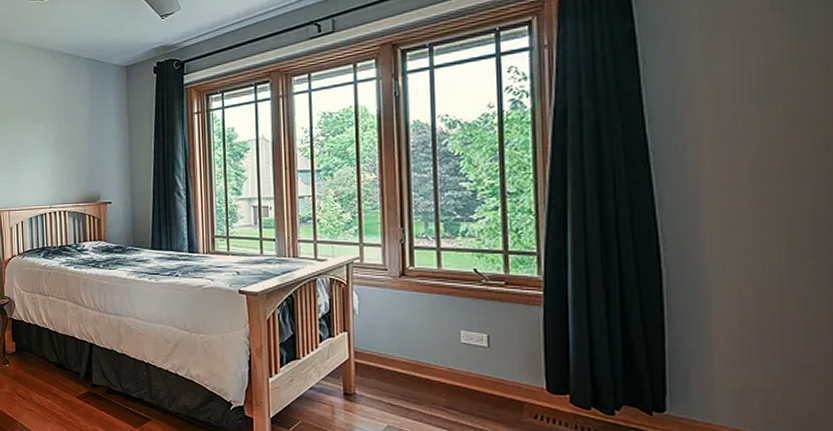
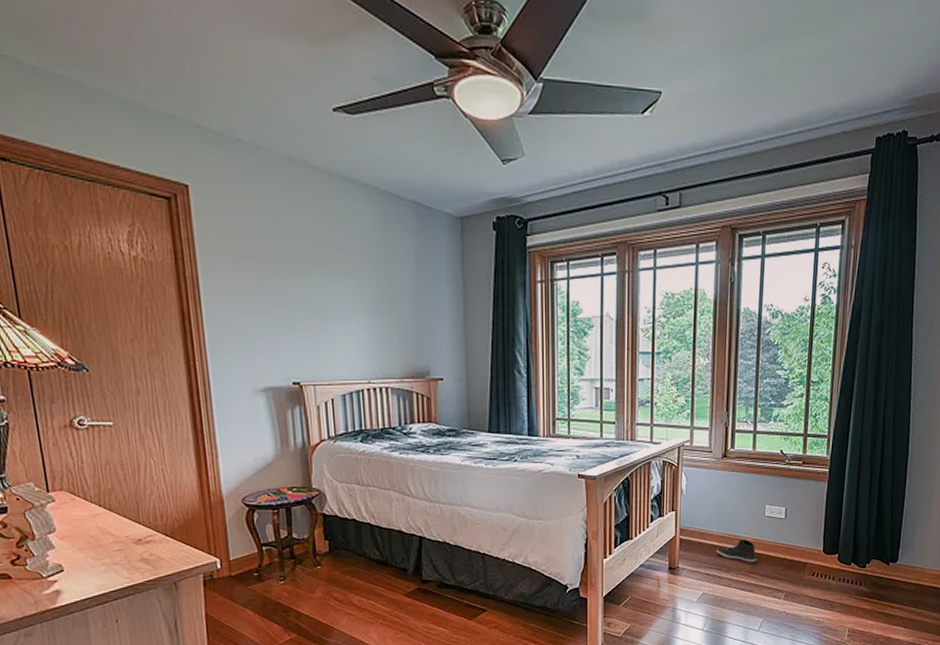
sneaker: none [401,368,454,396] -> present [716,539,757,562]

